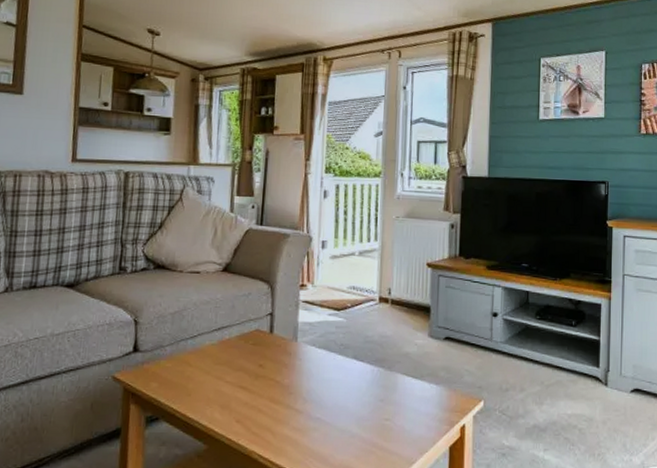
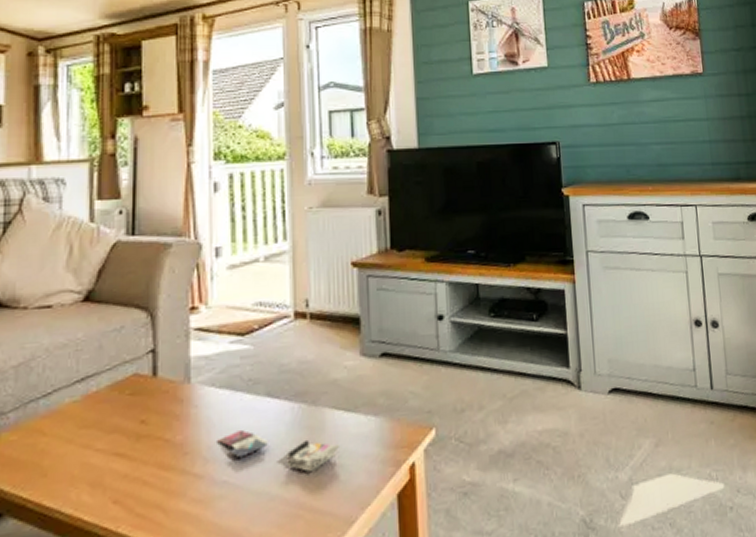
magazine: none [314,381,407,421] -> present [217,429,339,473]

